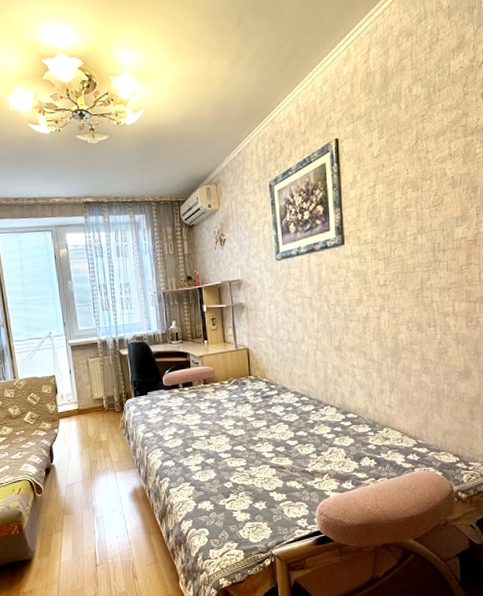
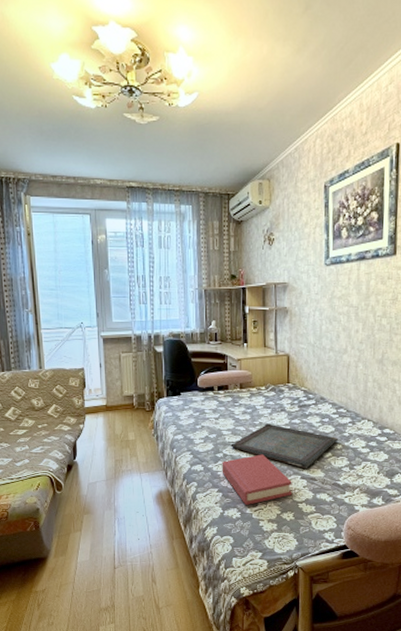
hardback book: none [192,446,262,497] -> present [222,454,292,505]
serving tray: none [199,416,303,458] -> present [230,423,338,469]

